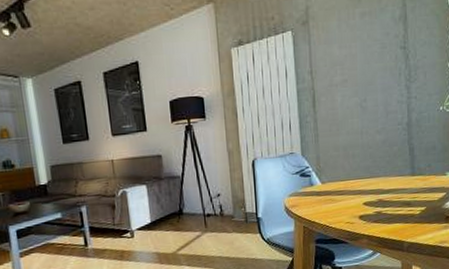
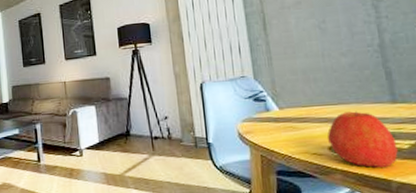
apple: none [360,183,411,232] -> present [327,111,398,167]

